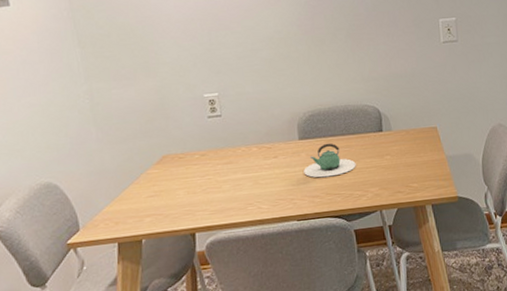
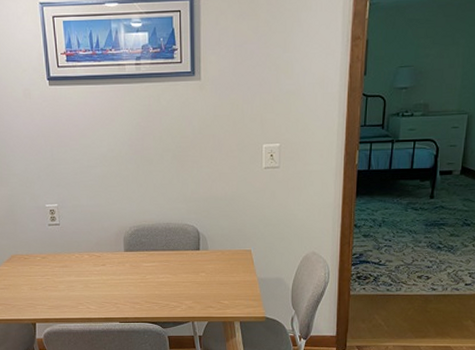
teapot: present [304,143,356,178] -> none [127,256,173,287]

